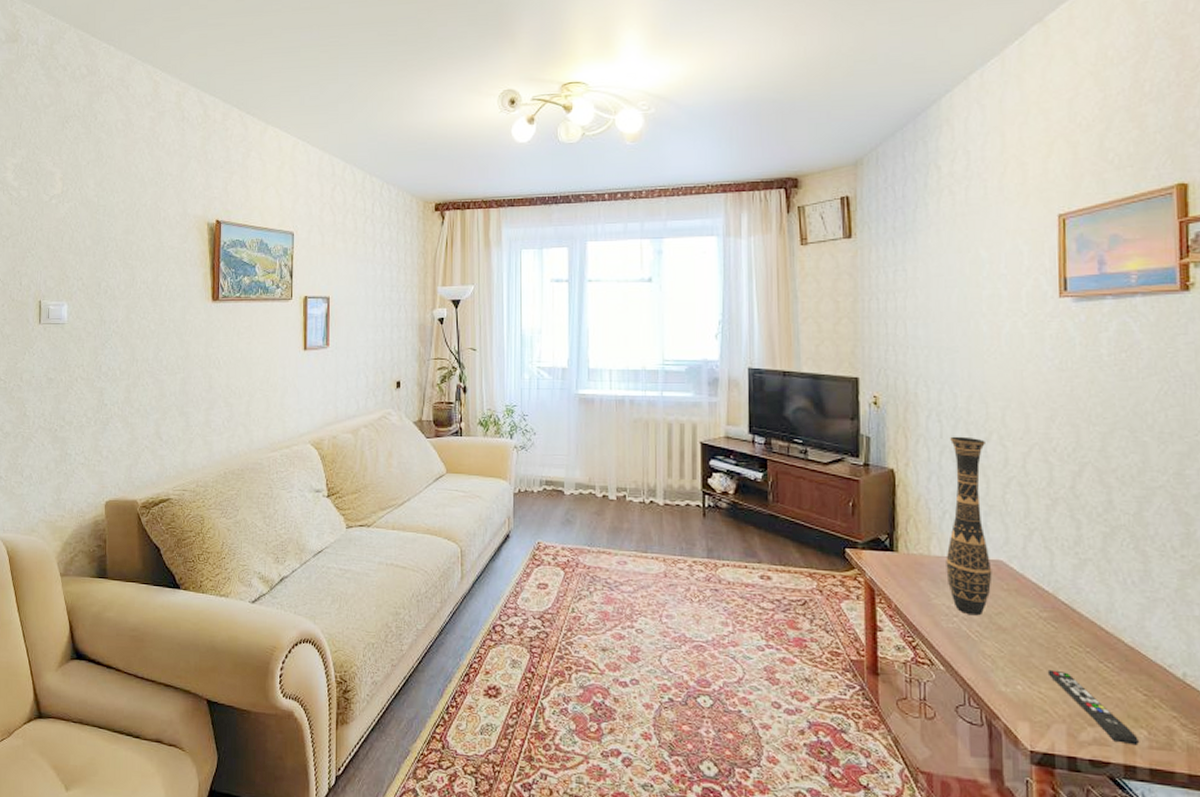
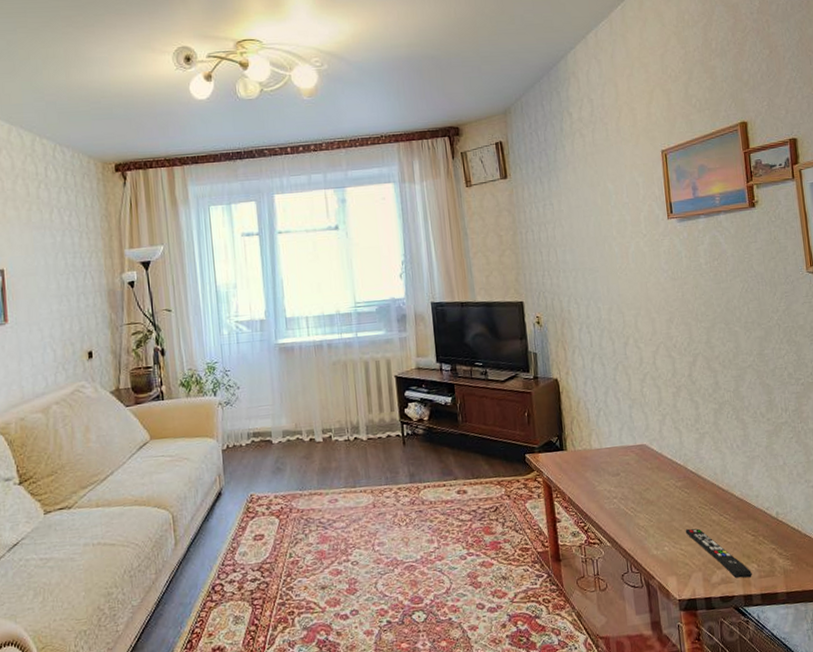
decorative vase: present [946,436,992,616] -> none [598,343,639,495]

